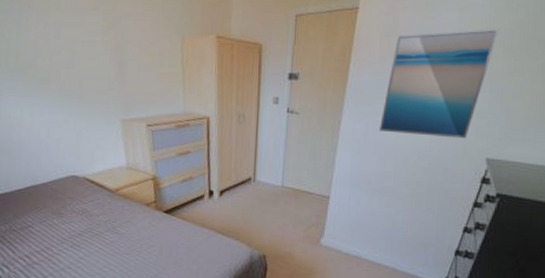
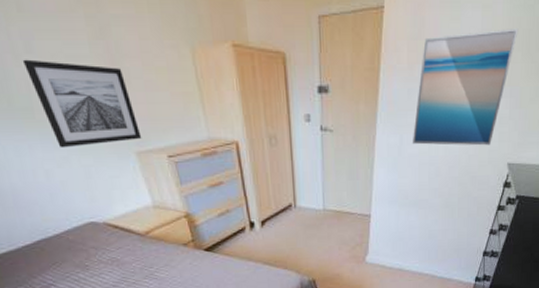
wall art: none [50,43,129,113] -> present [22,59,142,148]

